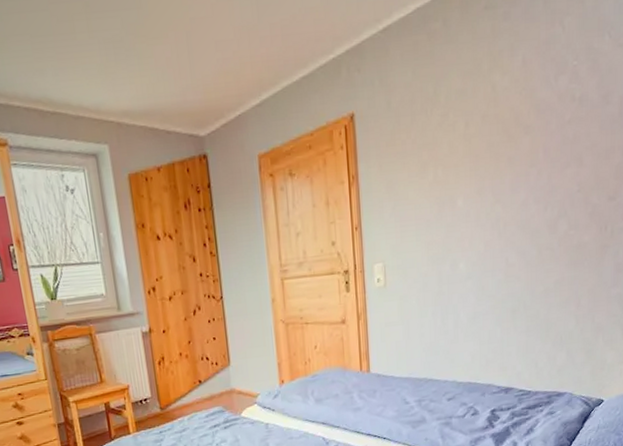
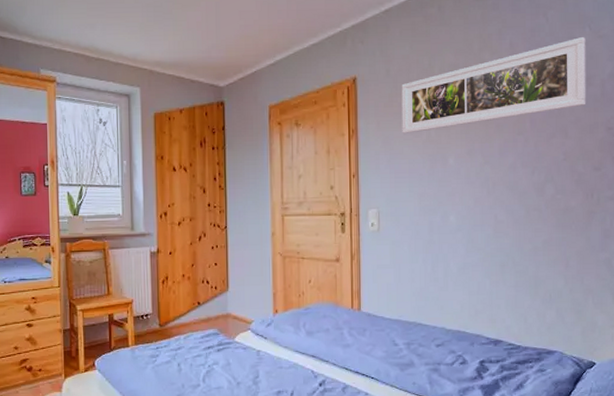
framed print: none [404,46,605,176] -> present [401,36,586,133]

